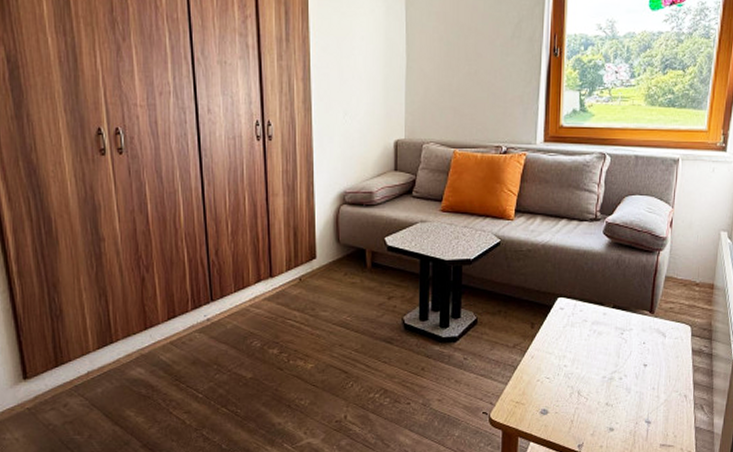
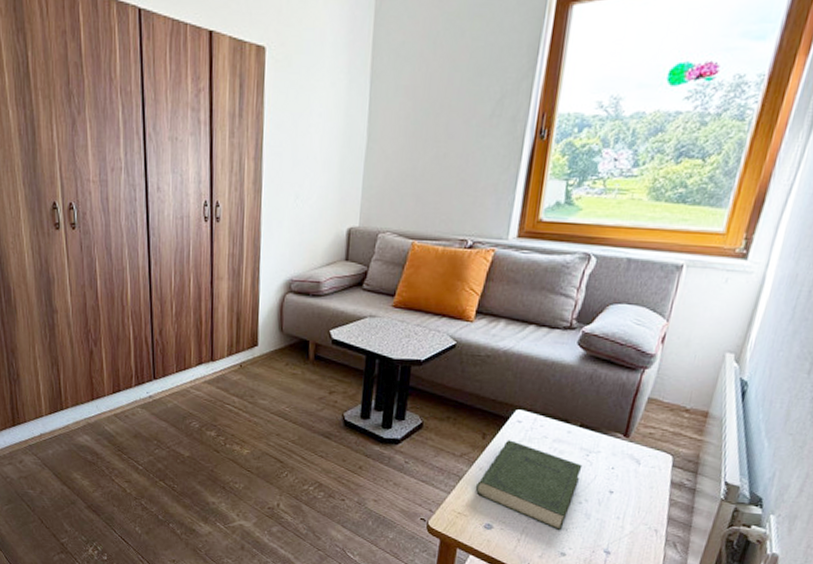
book: none [529,327,619,407] -> present [475,440,583,530]

